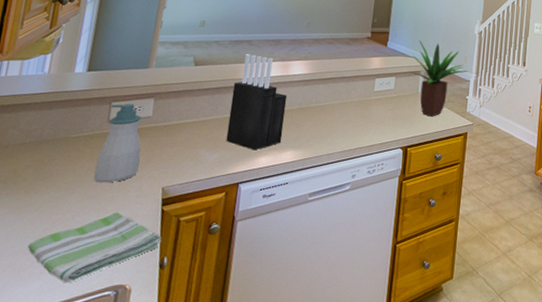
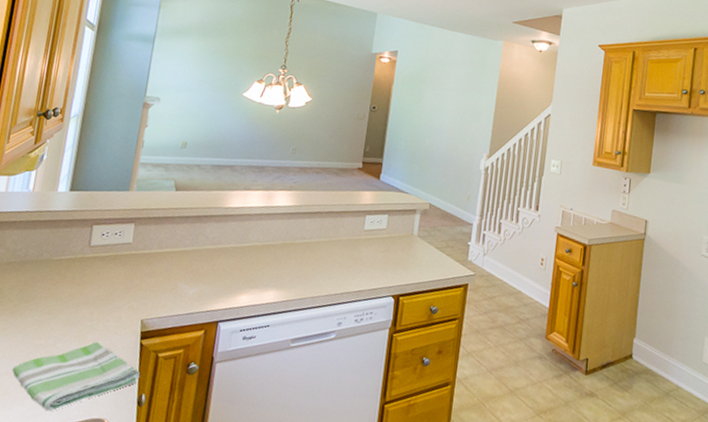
soap bottle: present [93,104,142,183] -> none [74,227,123,311]
knife block: present [226,54,288,151] -> none [206,180,271,287]
potted plant: present [411,40,469,117] -> none [406,174,472,263]

